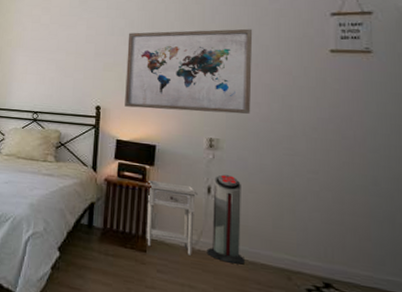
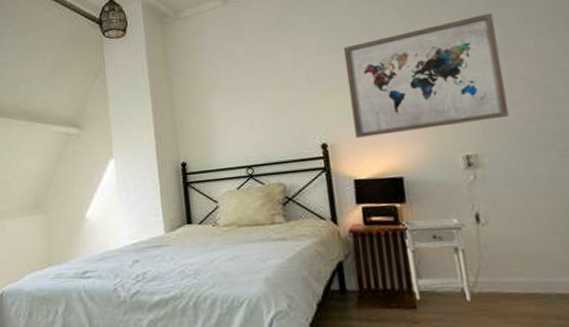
air purifier: present [206,174,246,265] -> none [481,195,538,301]

